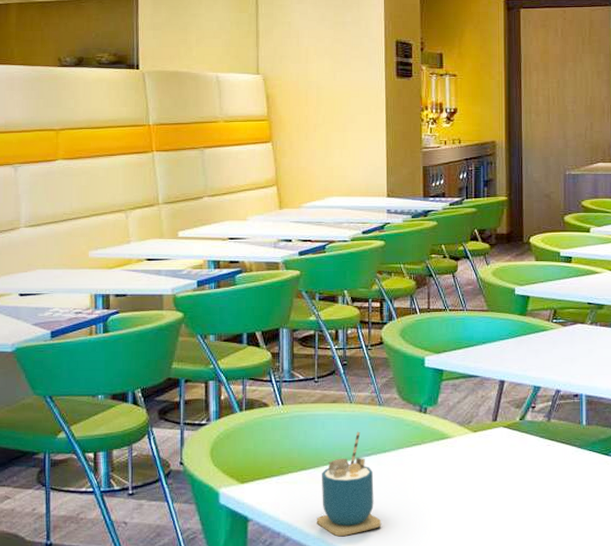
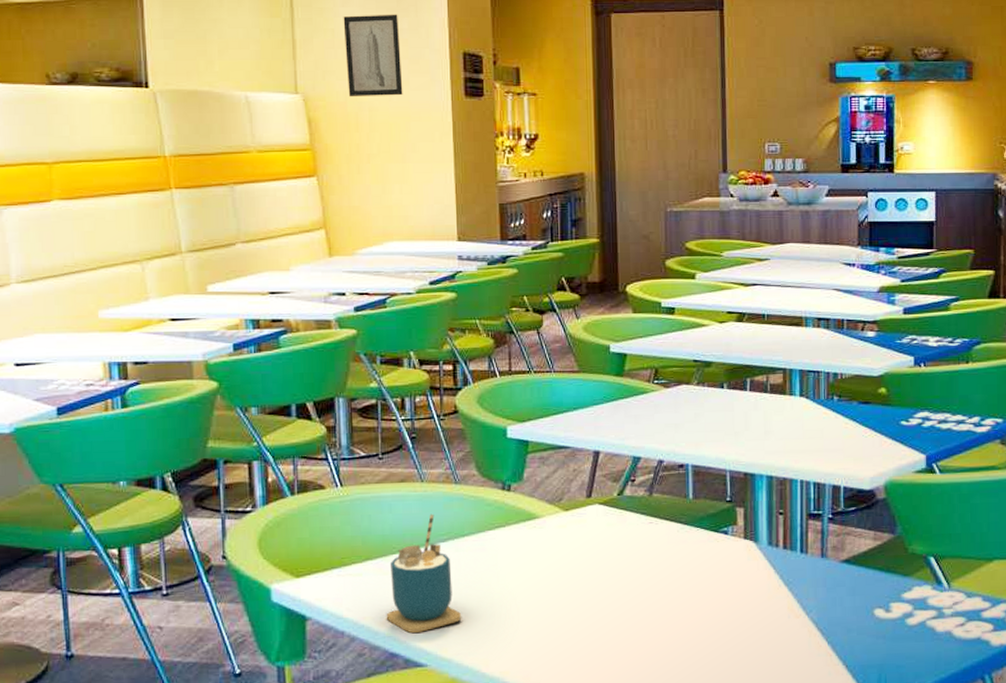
wall art: none [298,9,345,78] -> present [343,14,403,98]

